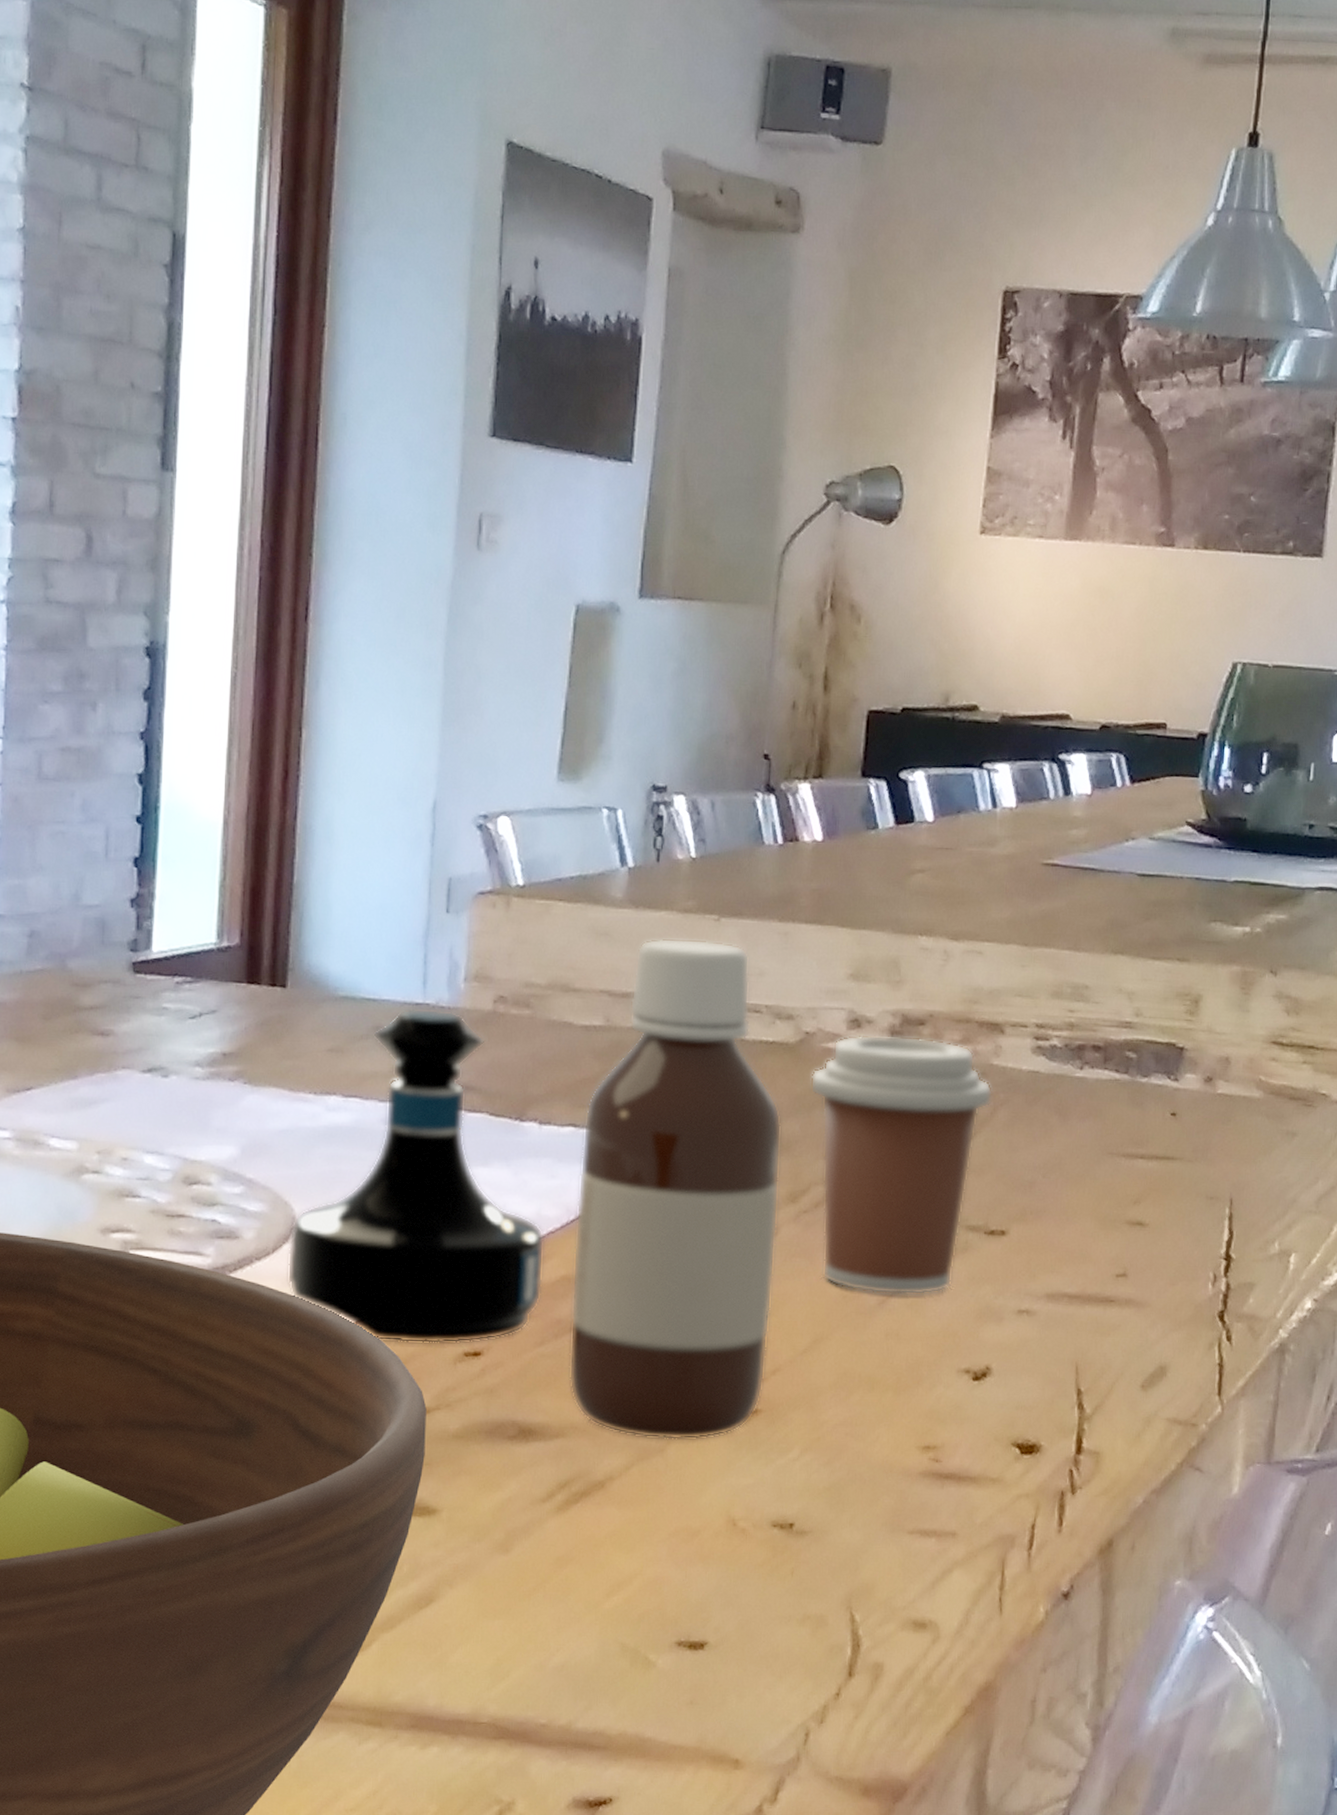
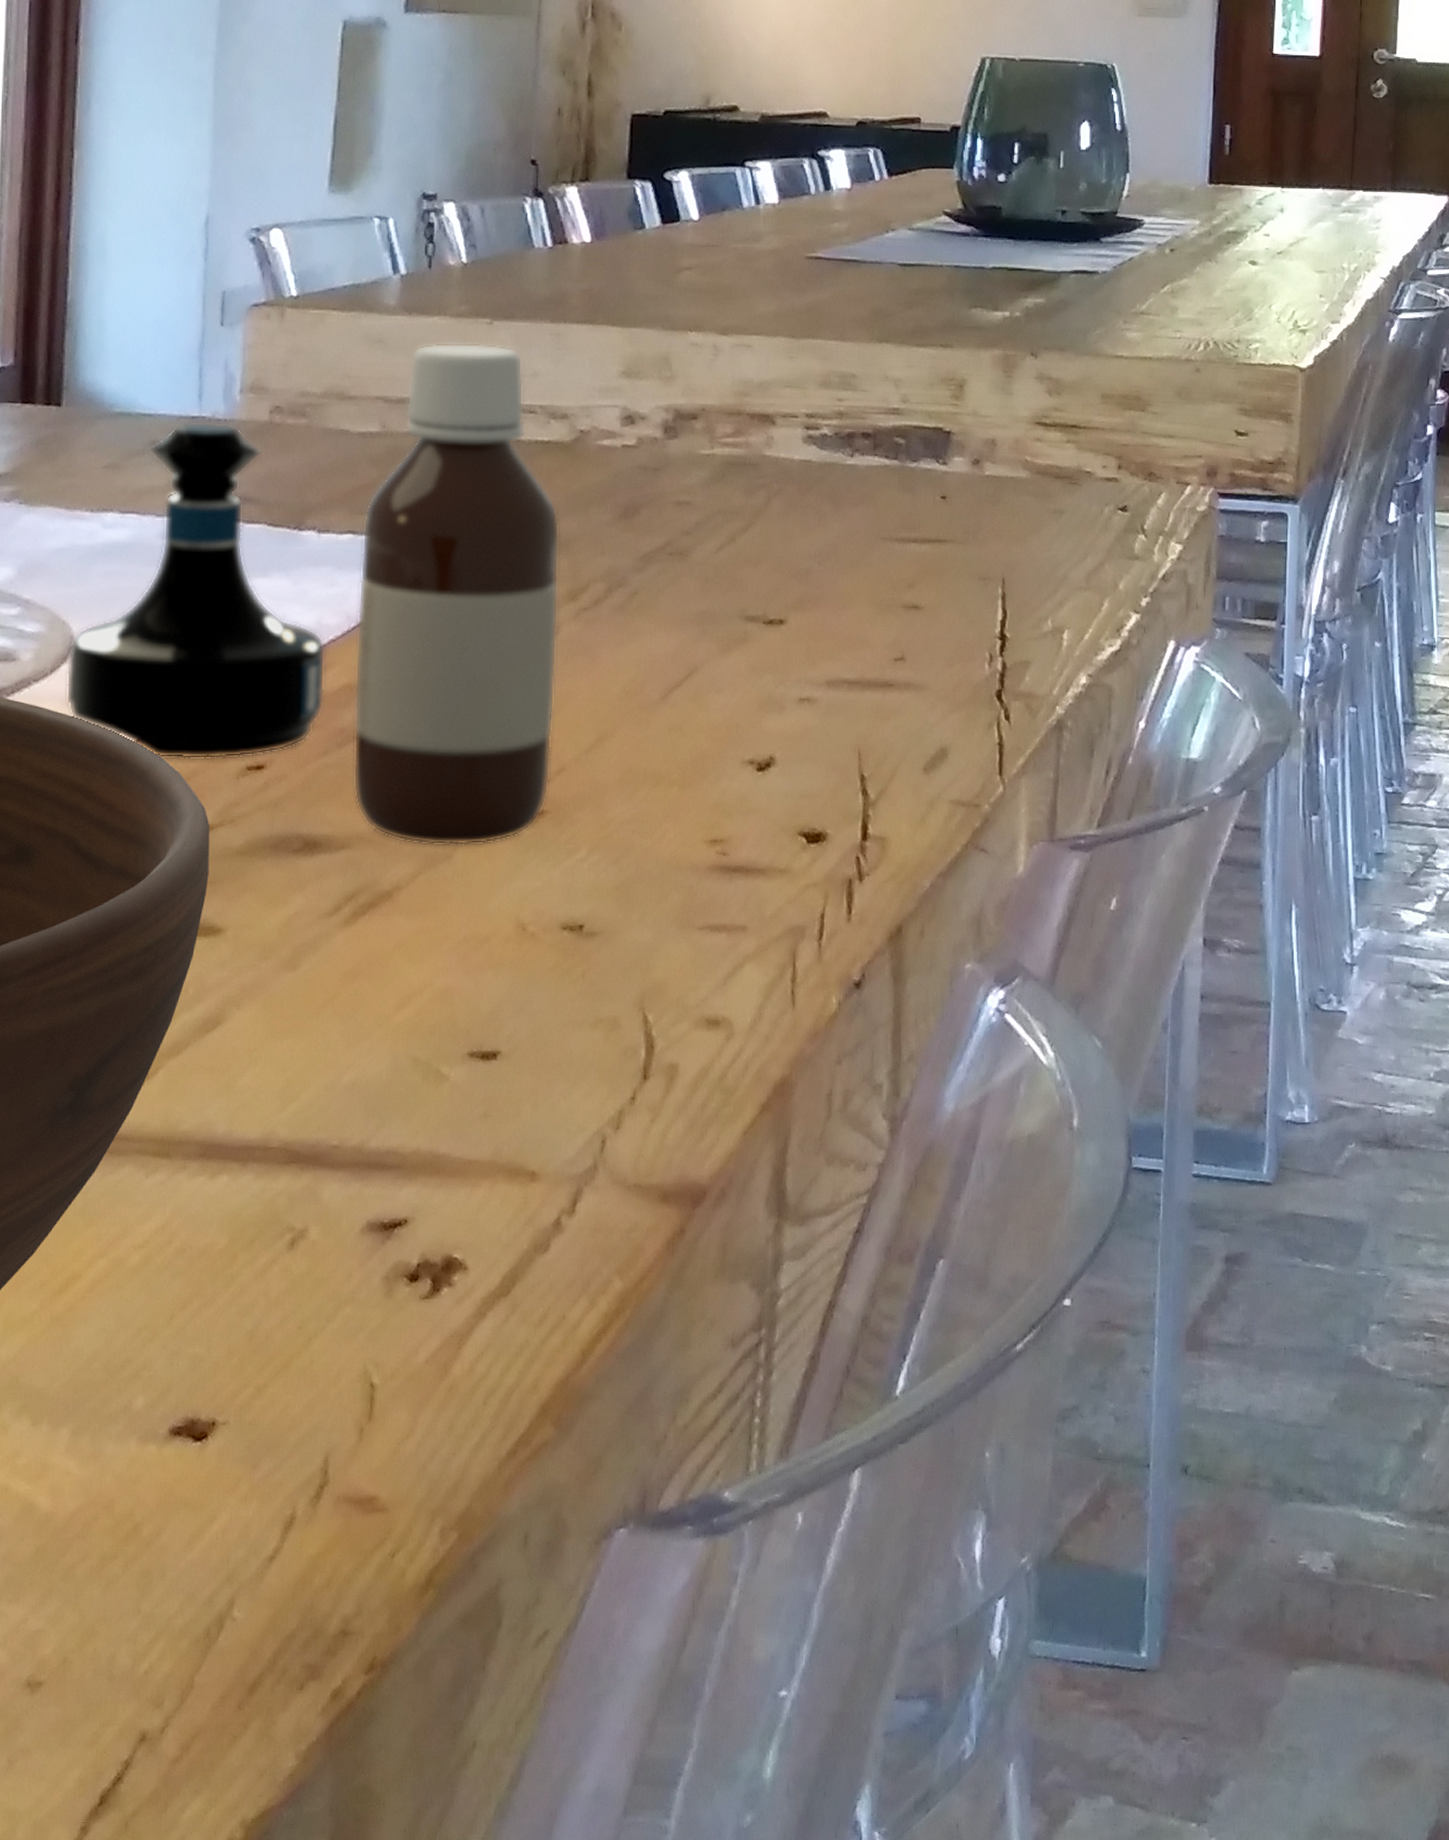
coffee cup: present [810,1035,992,1295] -> none [586,431,766,688]

